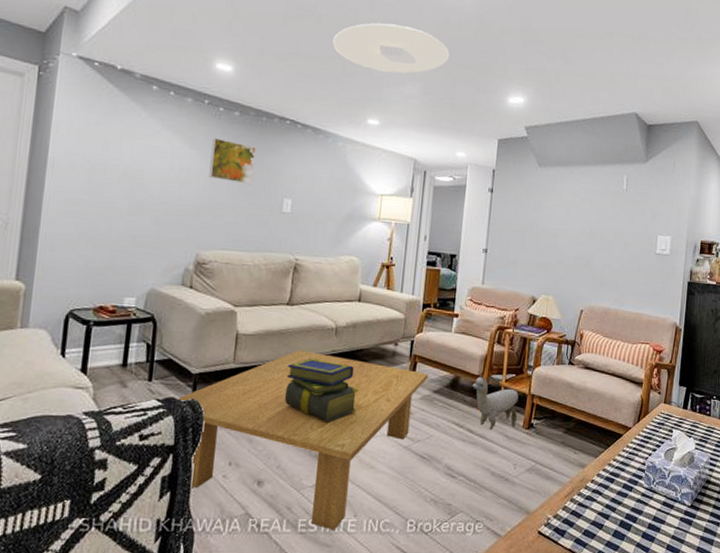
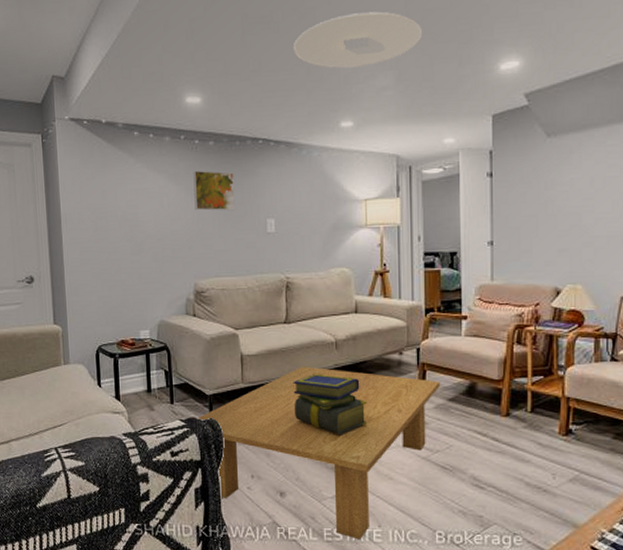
plush toy: present [472,374,519,430] -> none [492,378,550,438]

